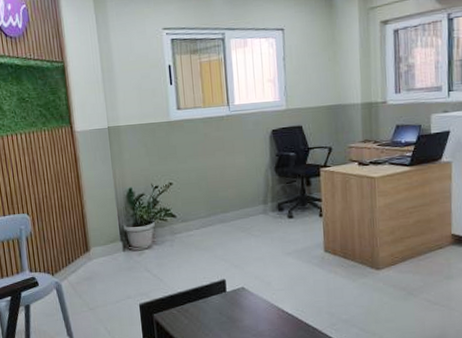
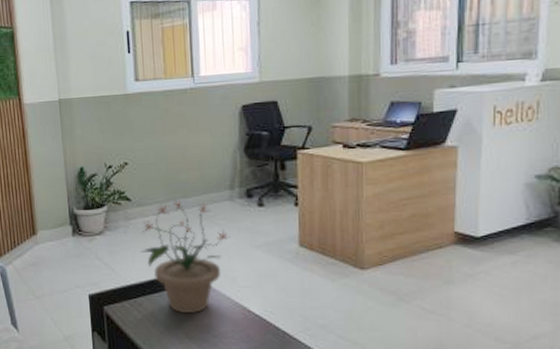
potted plant: none [185,215,265,317] -> present [140,200,231,314]

